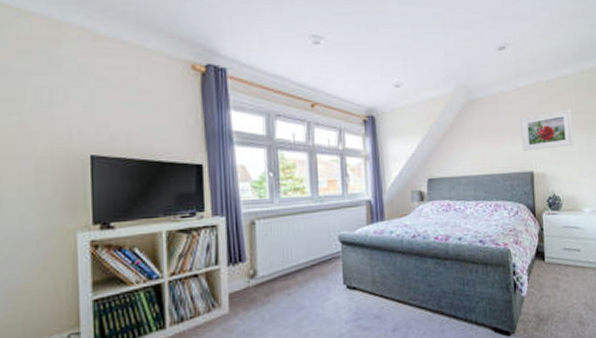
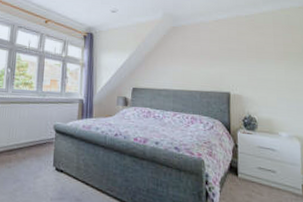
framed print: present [520,109,573,151] -> none [220,41,271,74]

